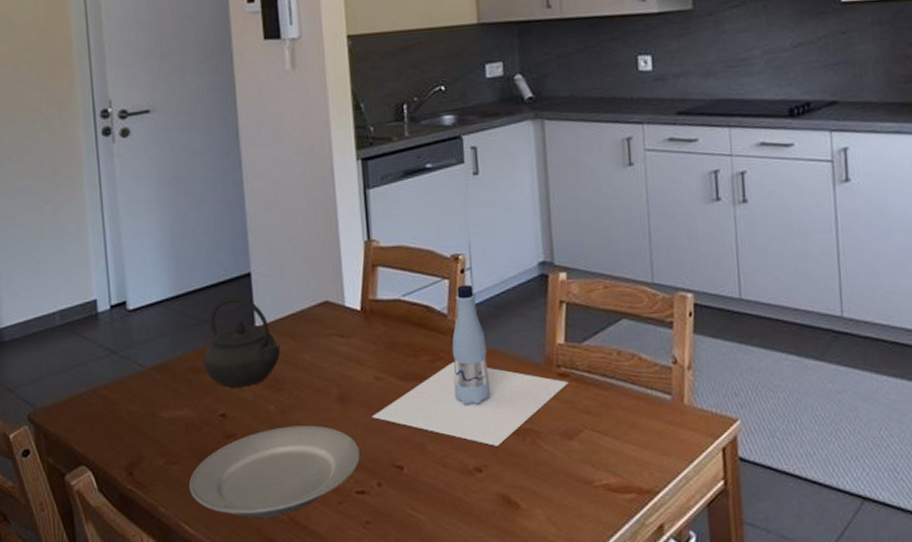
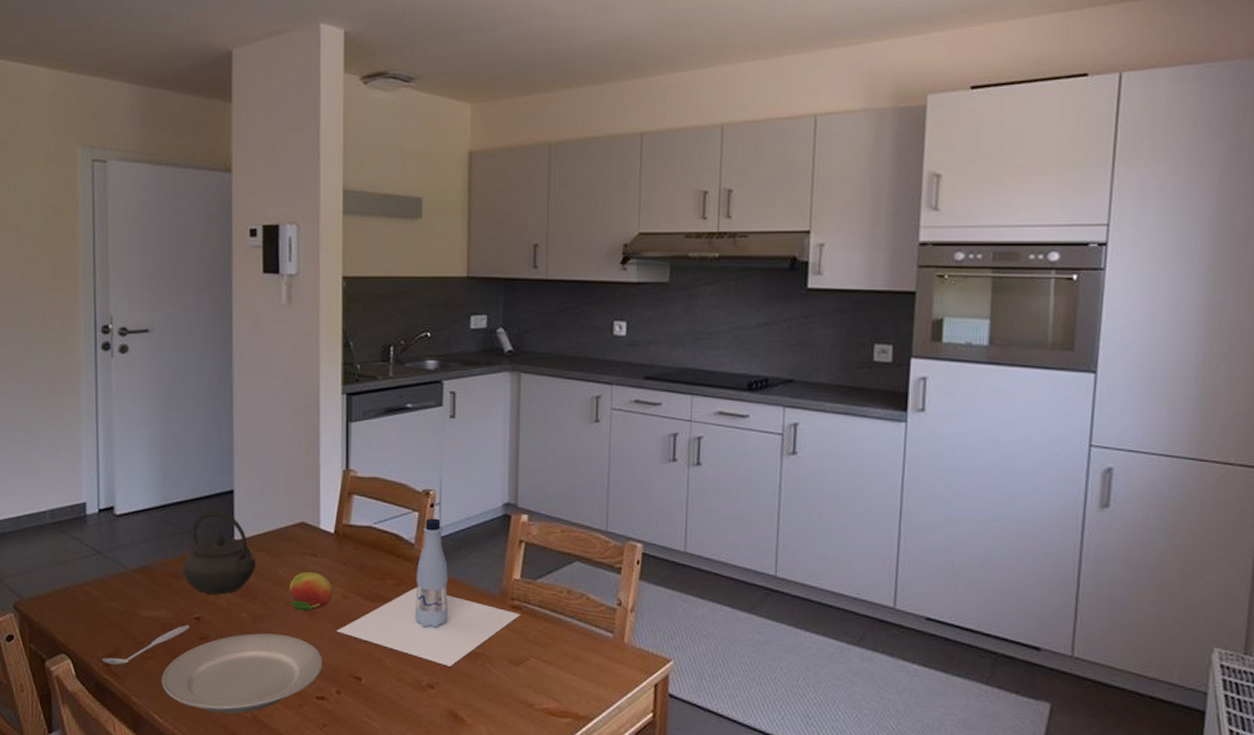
spoon: none [125,423,215,473] -> present [102,625,189,665]
fruit: none [318,354,365,398] -> present [289,572,333,611]

